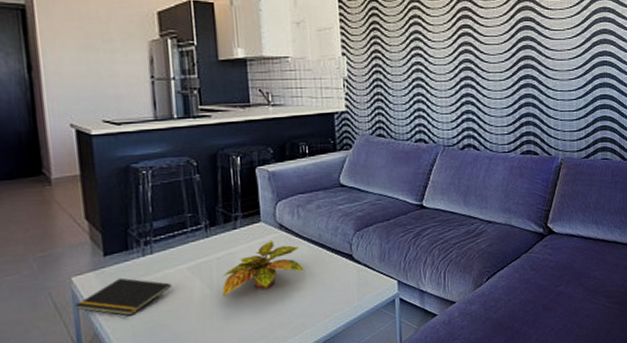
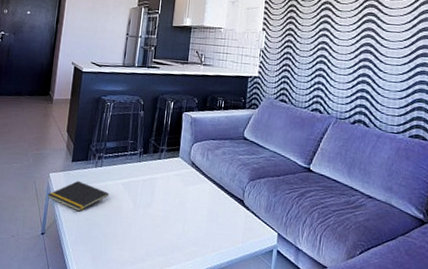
plant: present [221,239,306,296] -> none [142,173,205,214]

